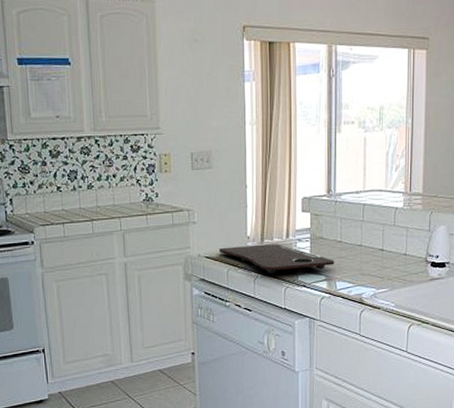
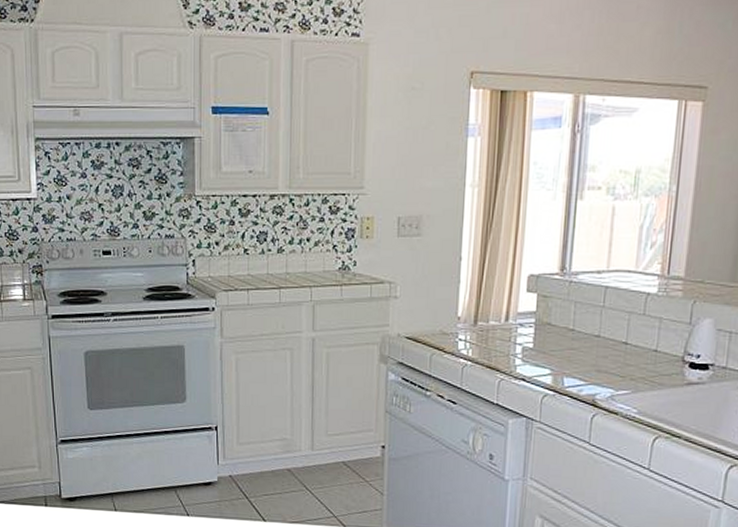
cutting board: present [219,244,335,274] -> none [423,327,564,362]

